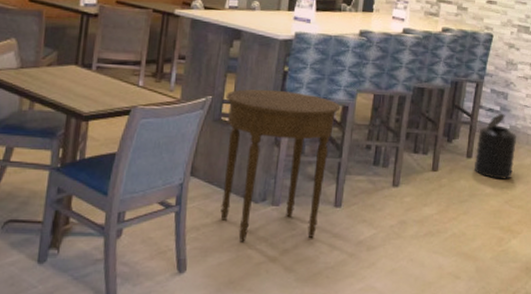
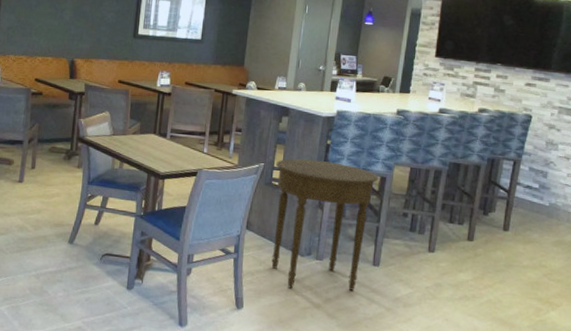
trash can: present [475,113,517,180] -> none [511,190,557,254]

